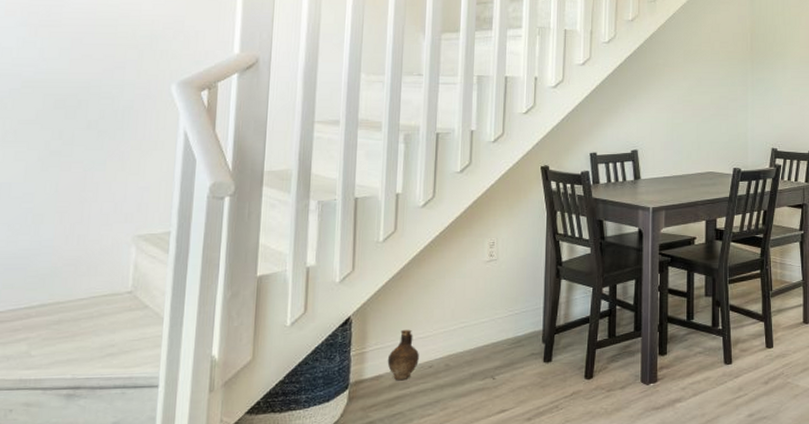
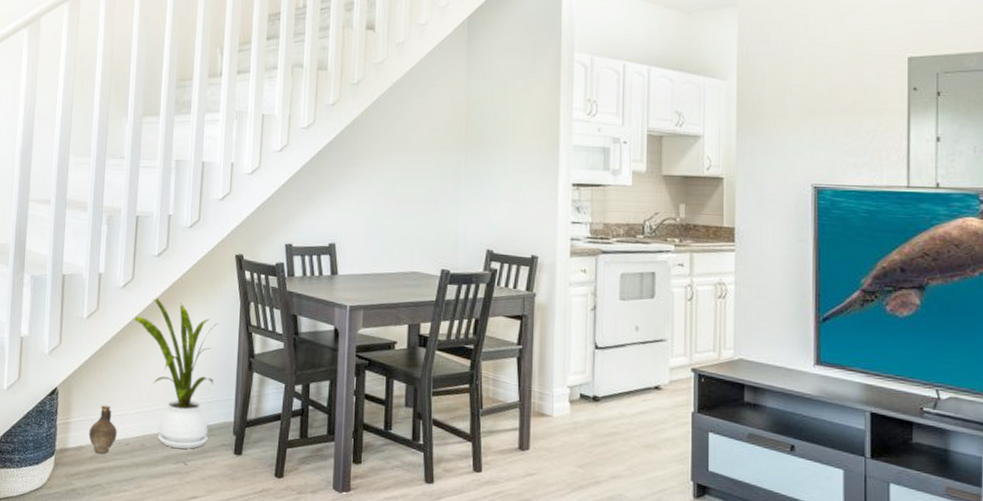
house plant: none [434,213,525,364] -> present [133,296,219,449]

